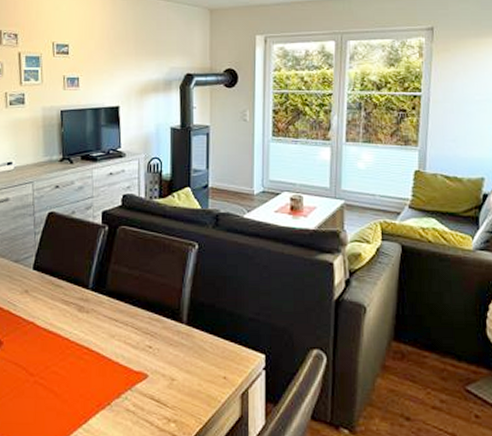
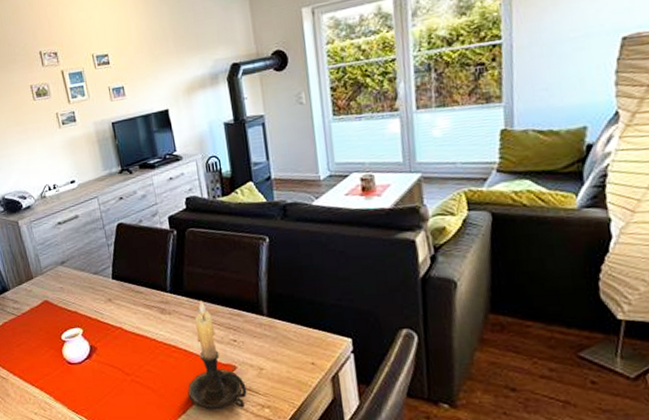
candle holder: none [93,302,155,421] -> present [187,301,247,410]

